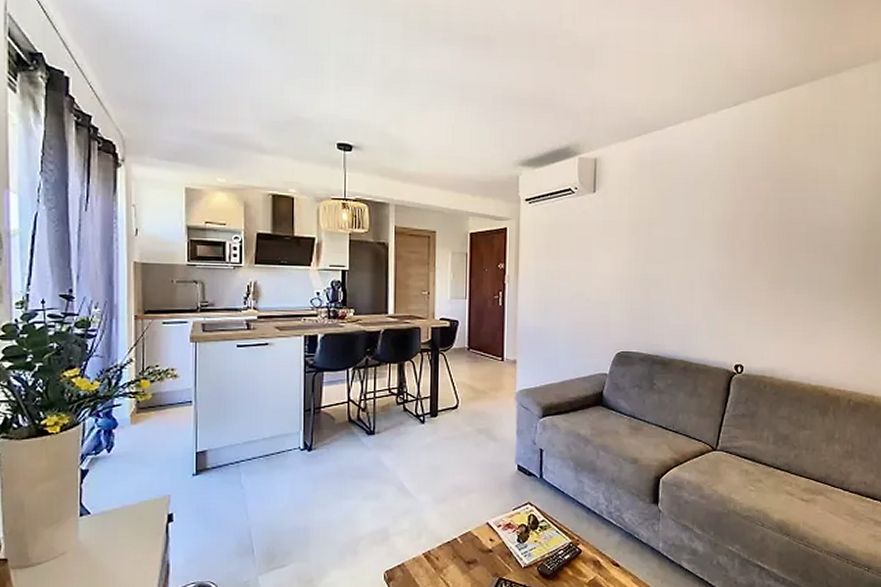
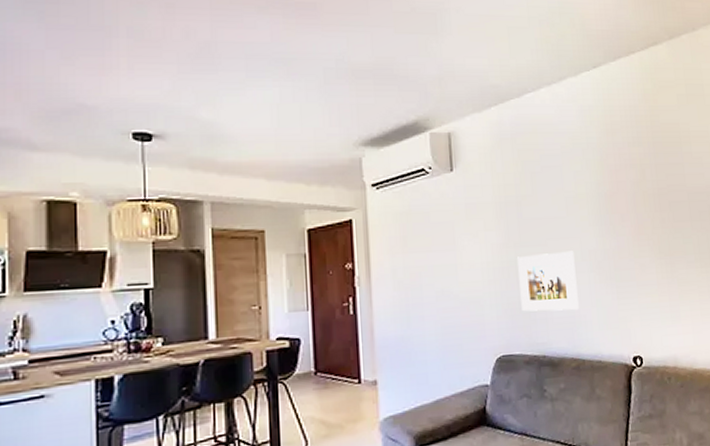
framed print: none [642,269,694,321] -> present [517,251,579,312]

